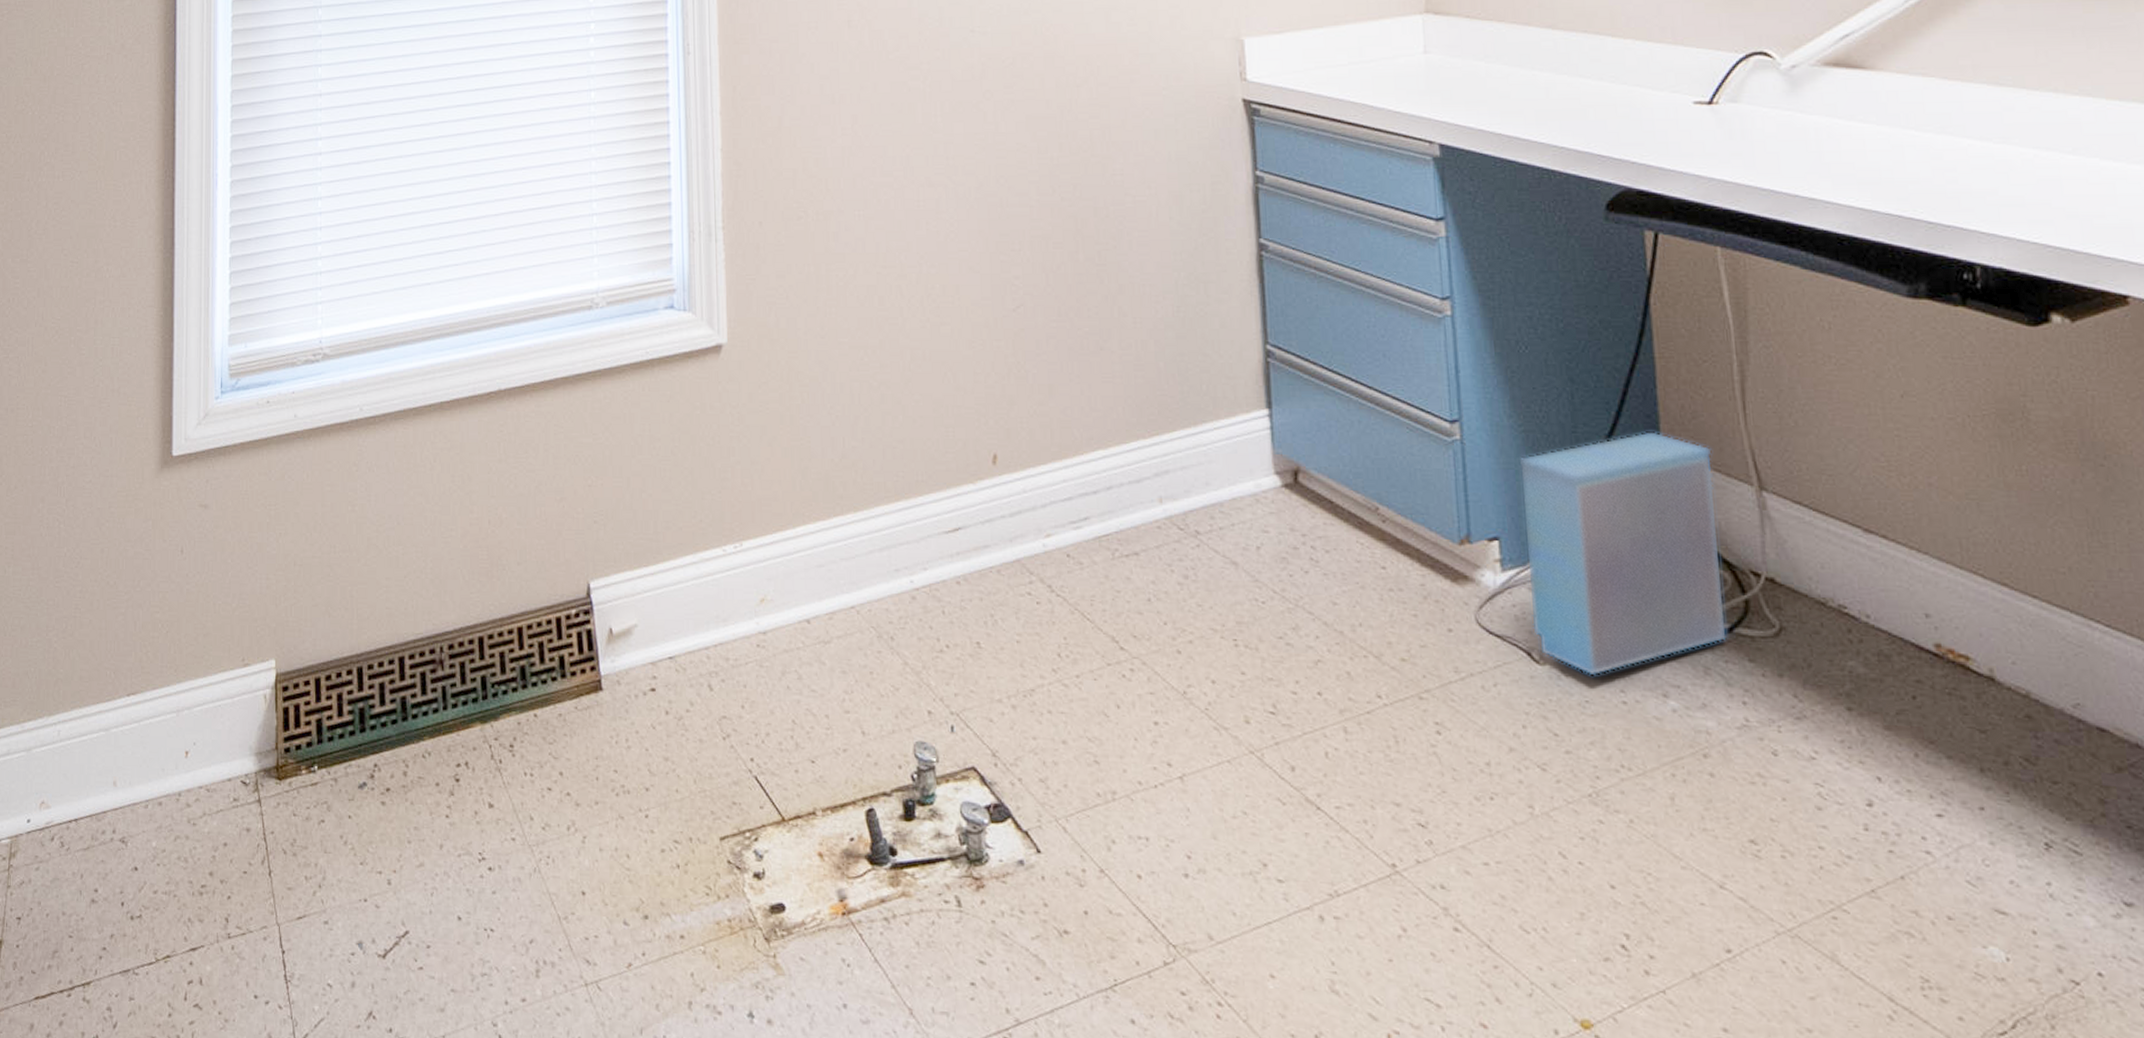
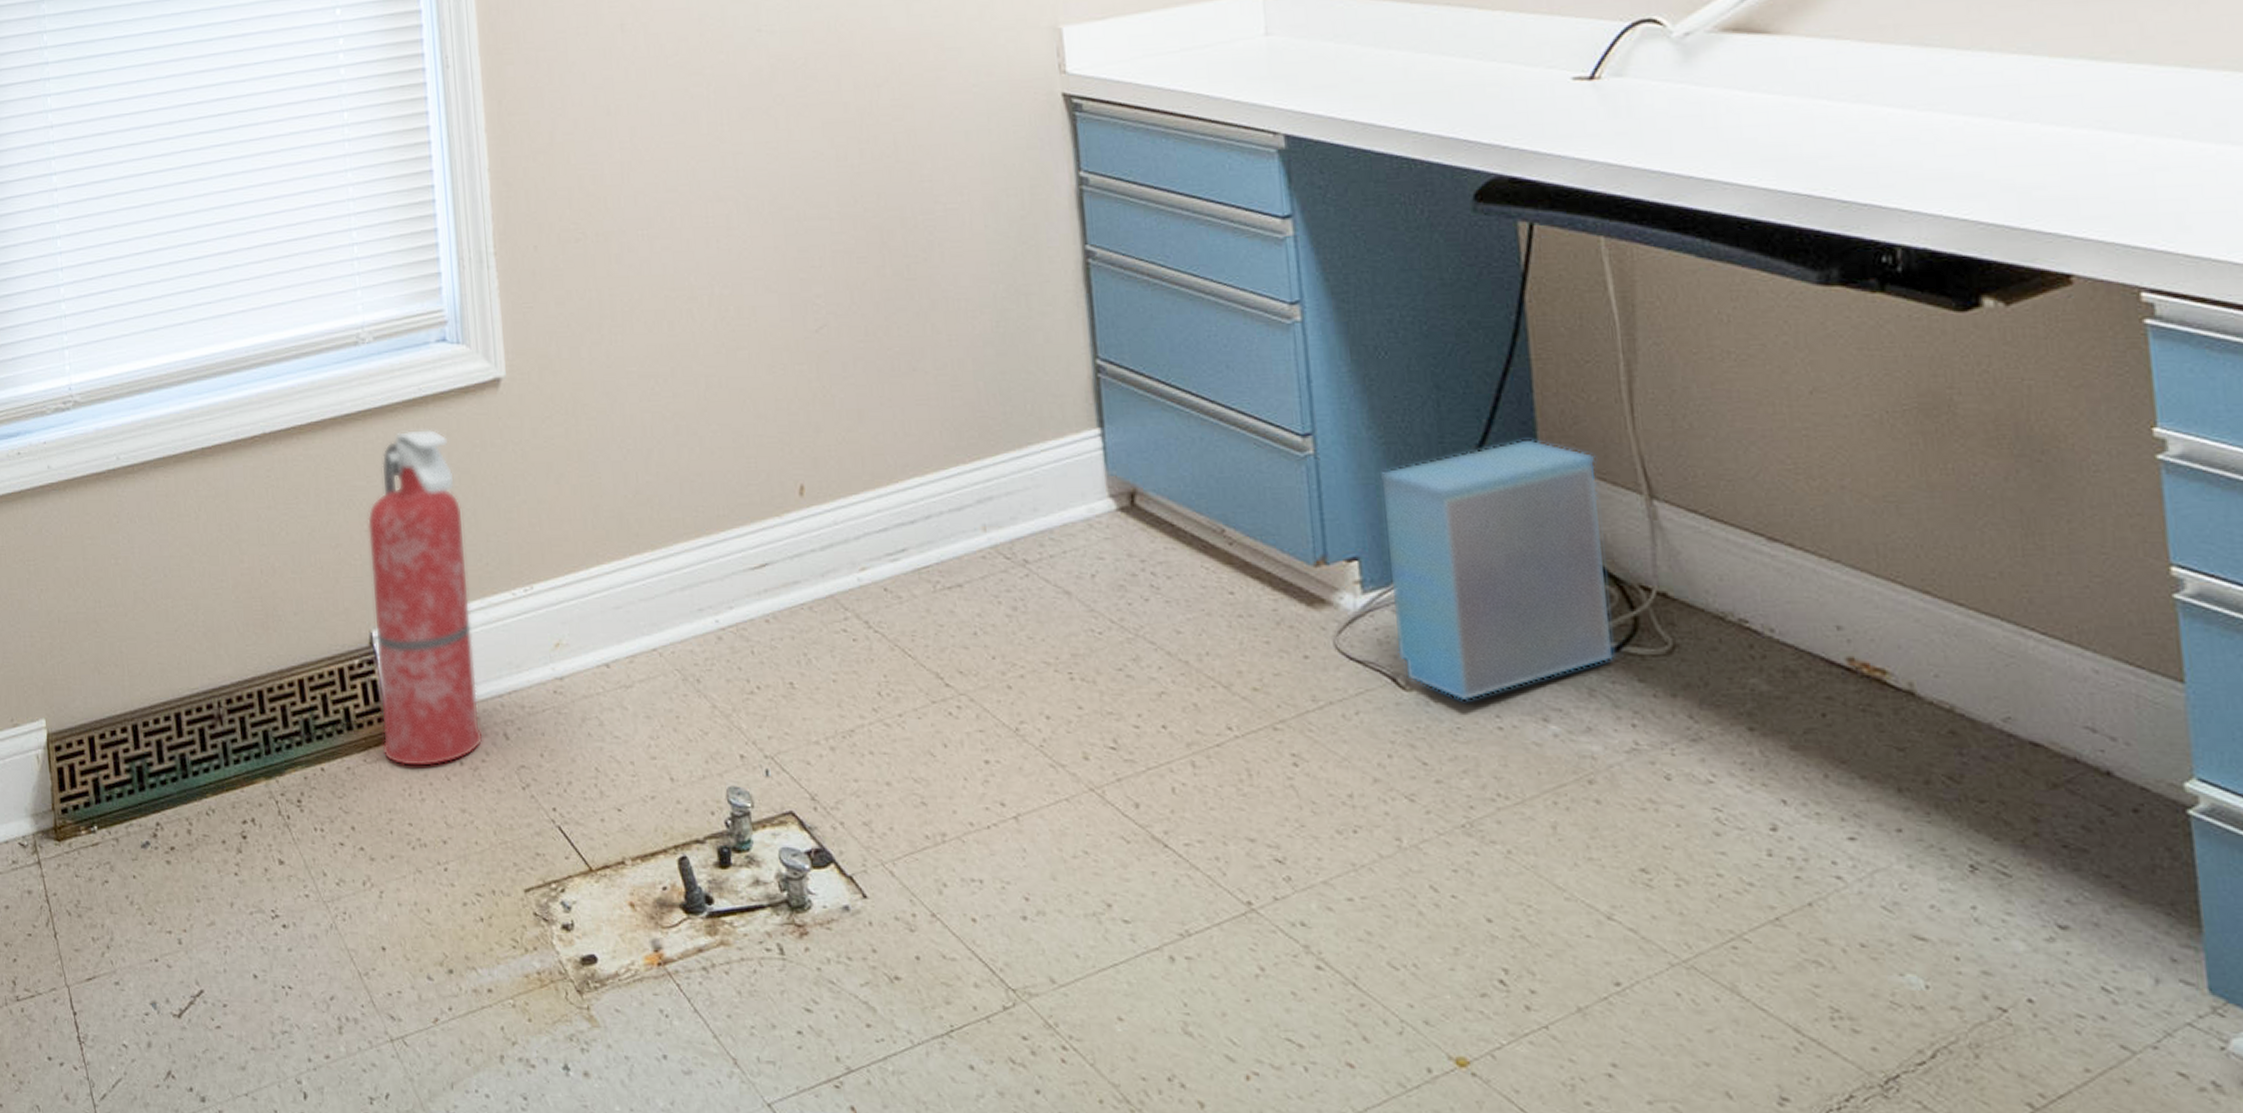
fire extinguisher: none [591,390,688,716] -> present [367,429,483,767]

